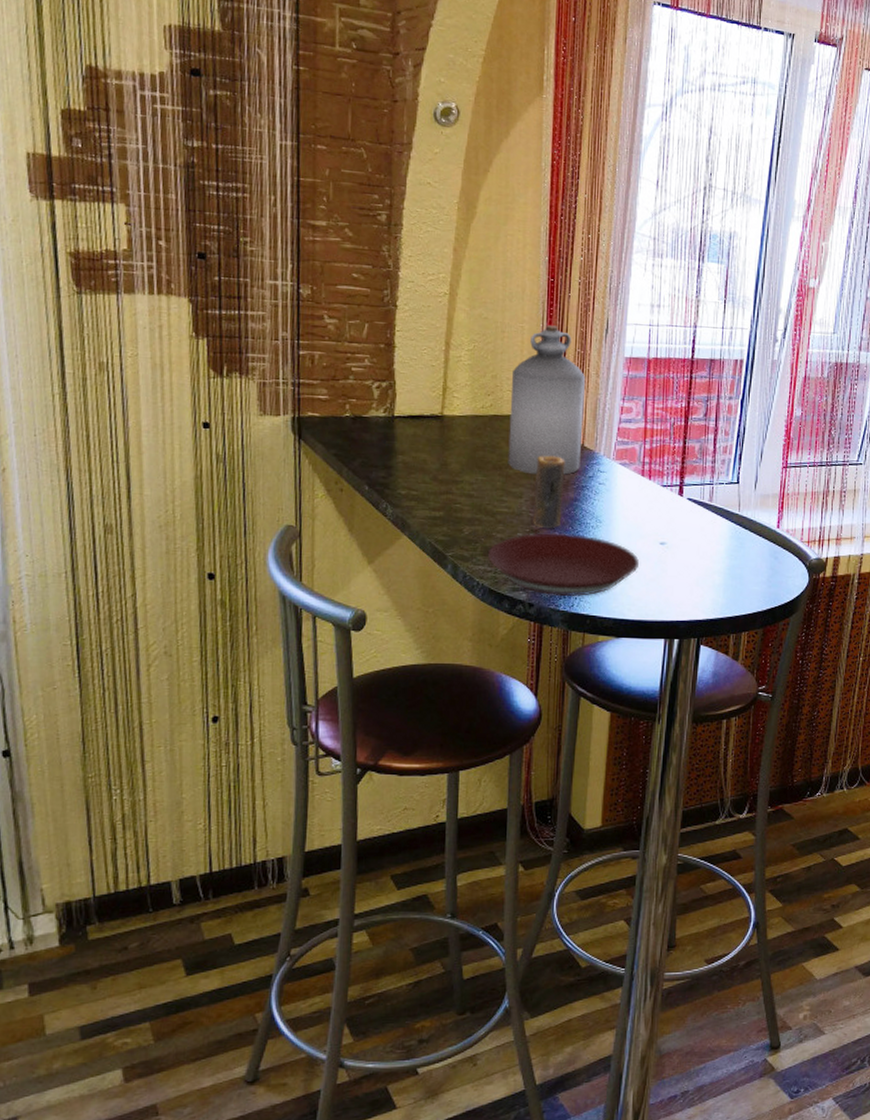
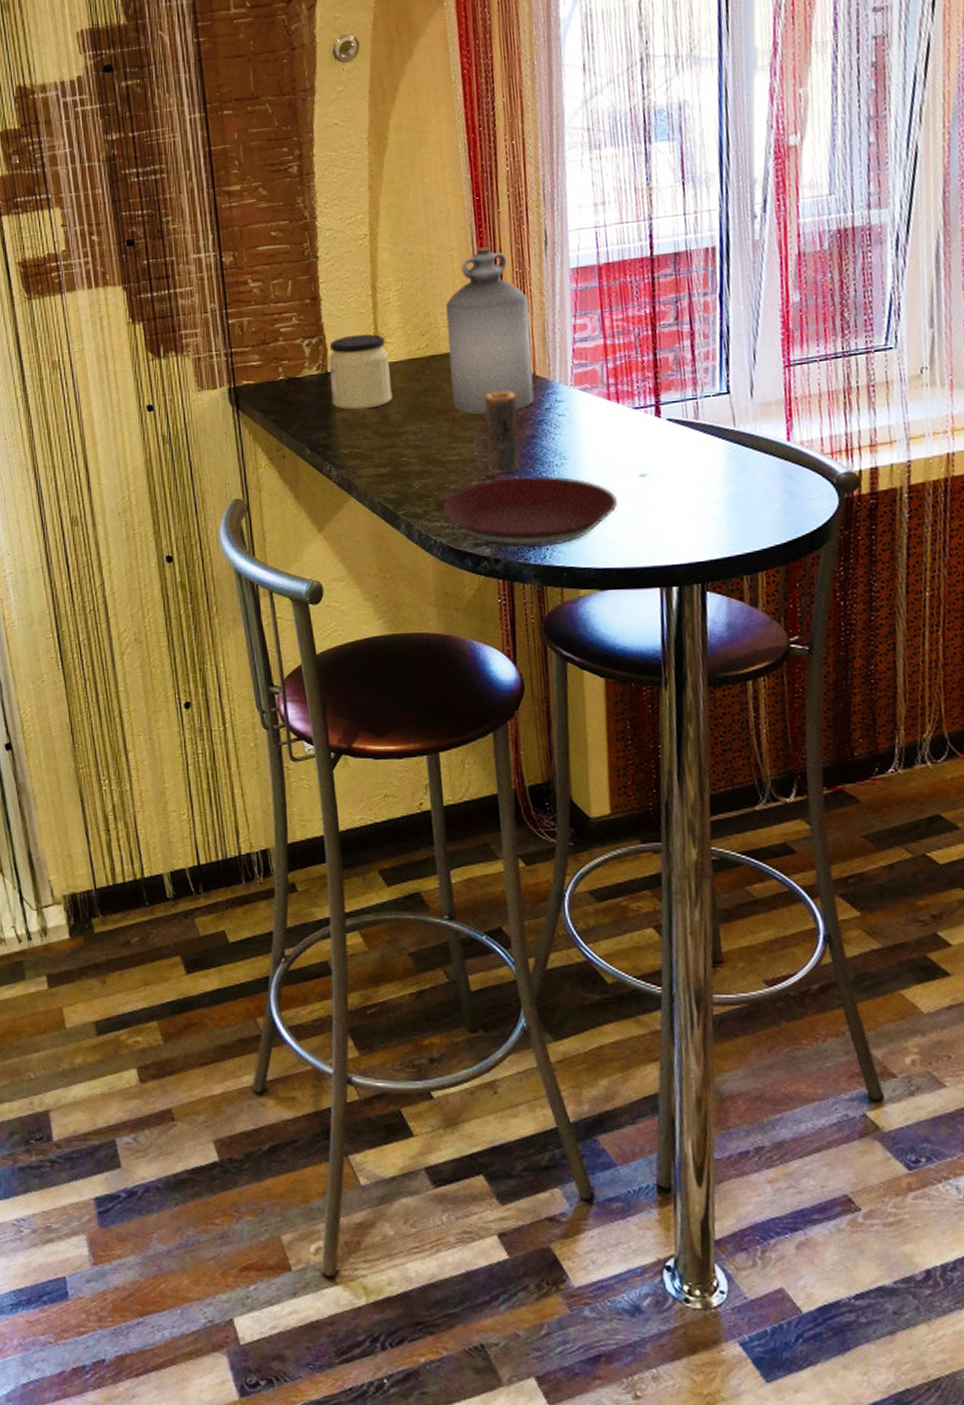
jar: none [396,384,454,456] -> present [328,333,393,410]

